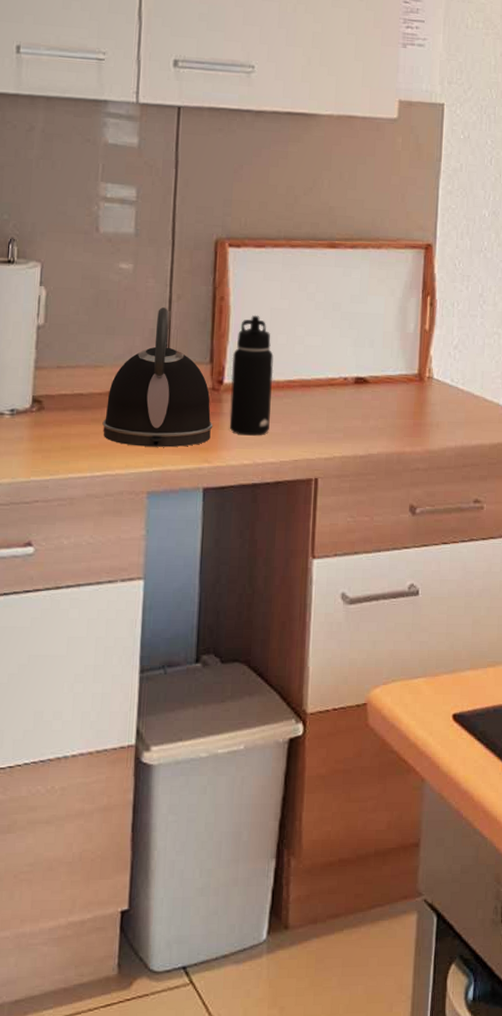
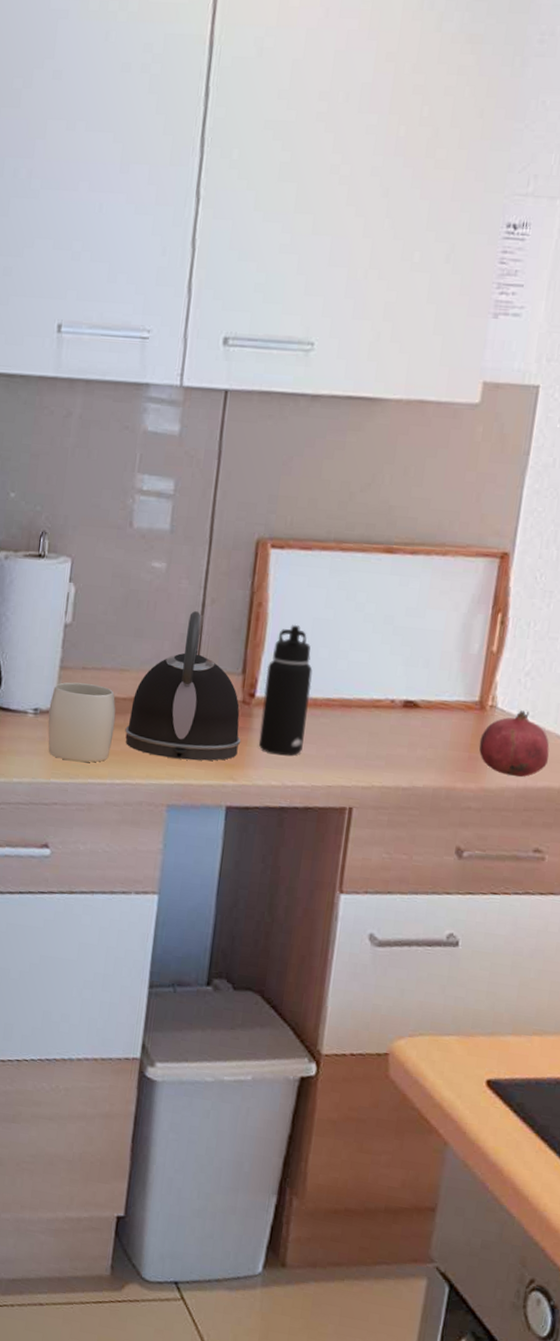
mug: none [25,381,93,459] -> present [47,682,116,763]
fruit: none [421,379,479,438] -> present [479,710,550,777]

